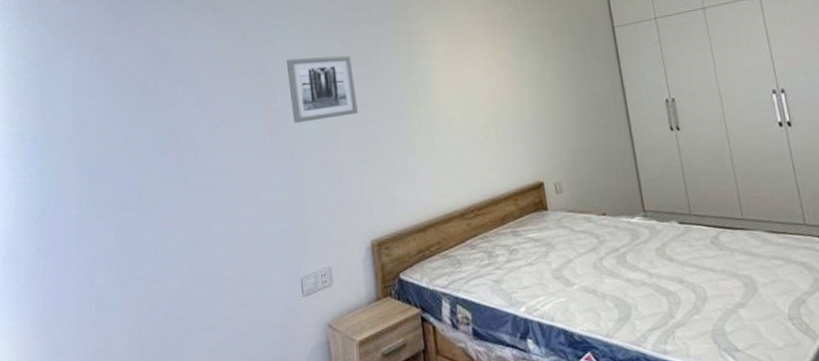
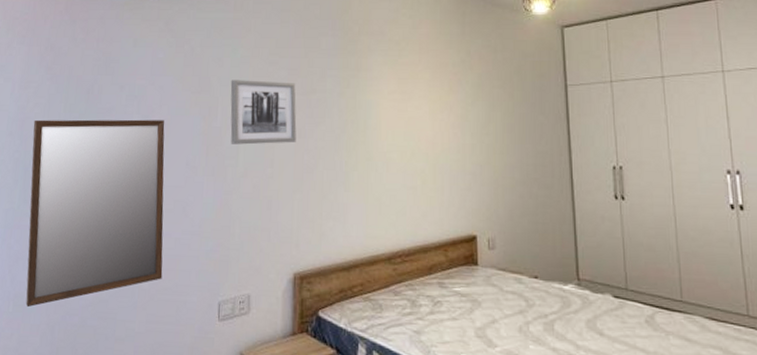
home mirror: none [92,107,242,309] -> present [25,119,165,308]

